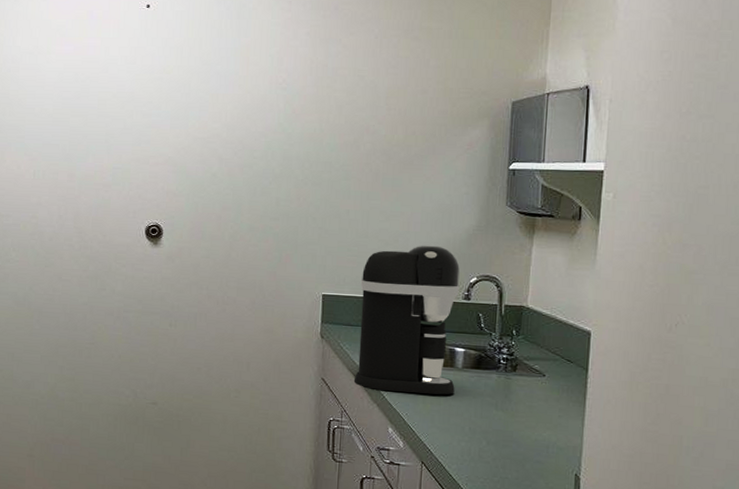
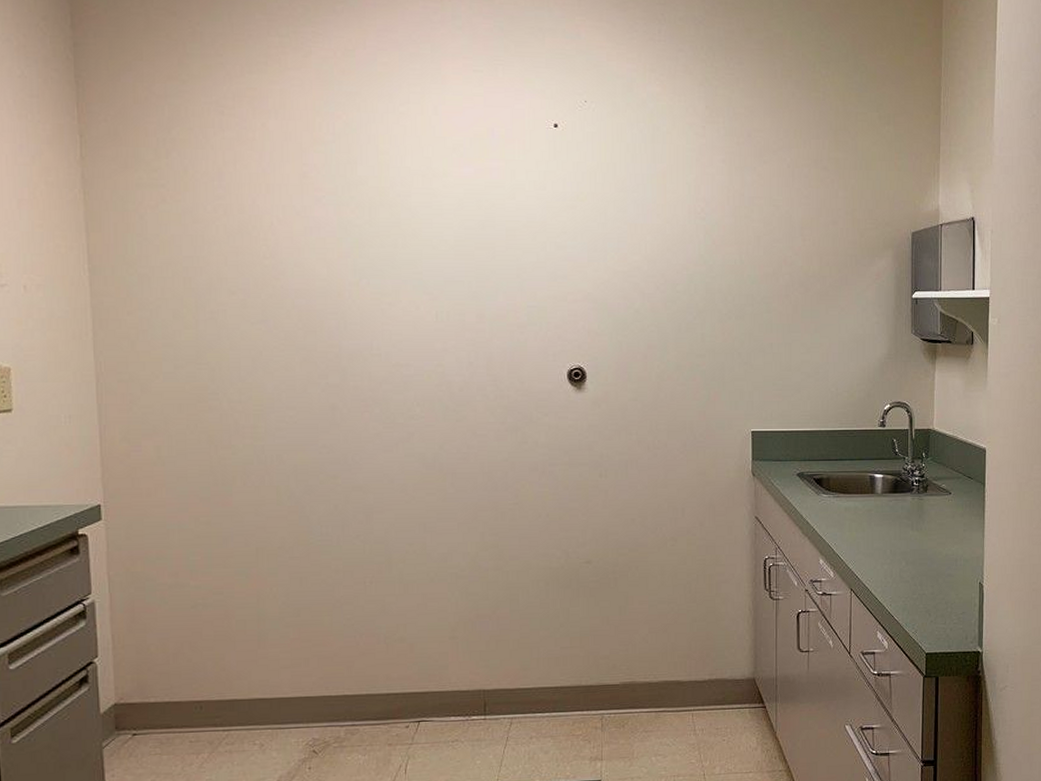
coffee maker: present [353,245,460,395] -> none [785,375,876,524]

